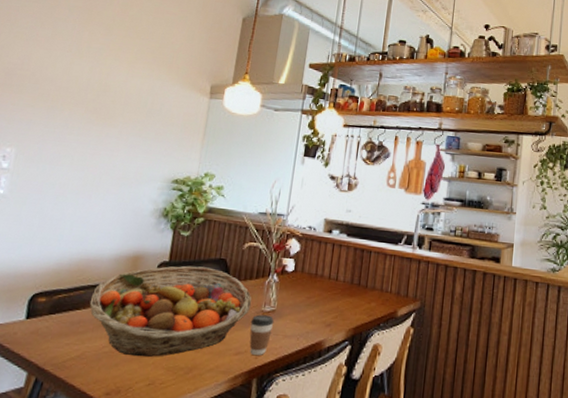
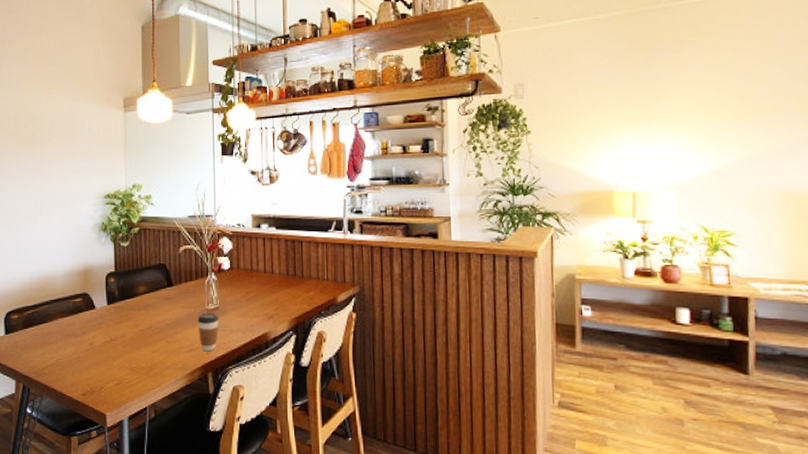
fruit basket: present [89,265,252,358] -> none [54,273,196,360]

